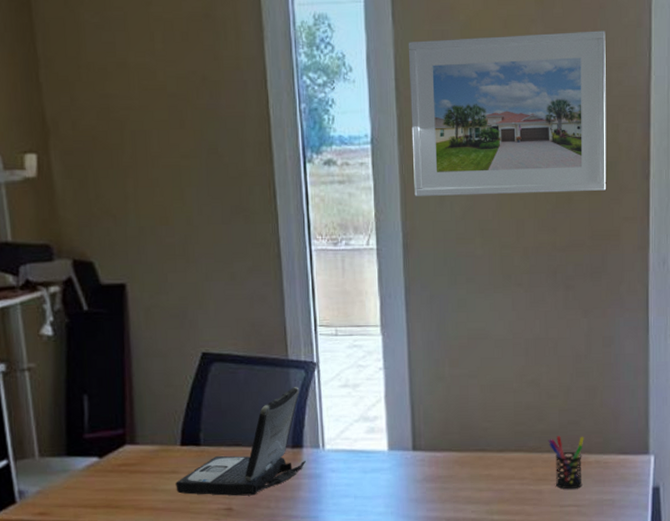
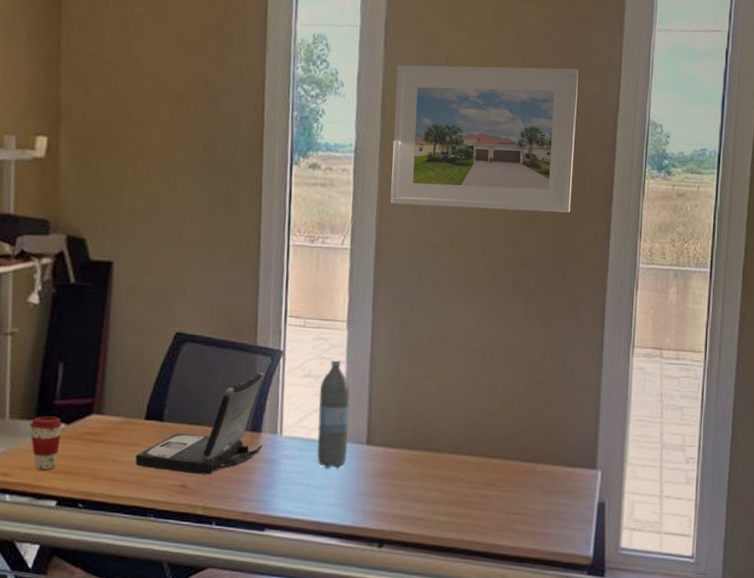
coffee cup: none [62,451,96,505] -> present [30,416,63,470]
water bottle: none [358,365,394,478] -> present [317,358,350,469]
pen holder: present [548,436,584,489] -> none [498,443,534,497]

